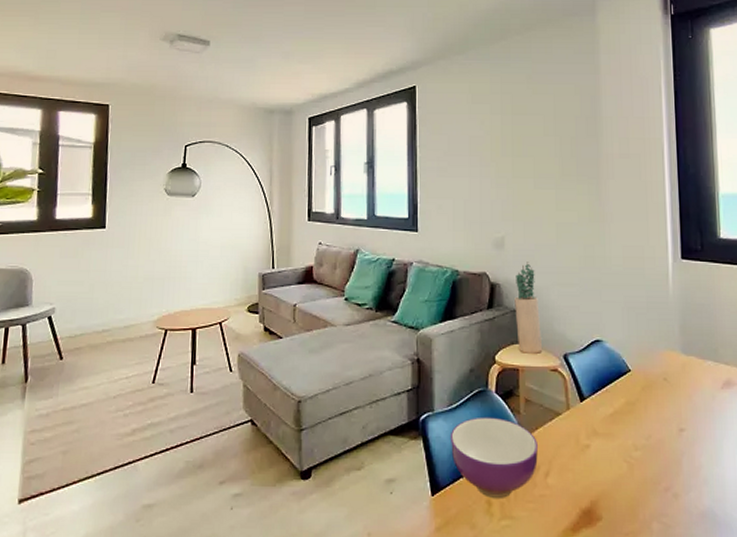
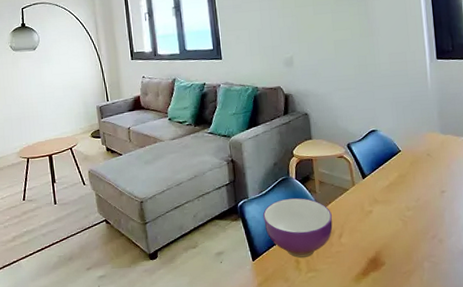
vase: present [515,262,543,354] -> none [304,74,331,147]

